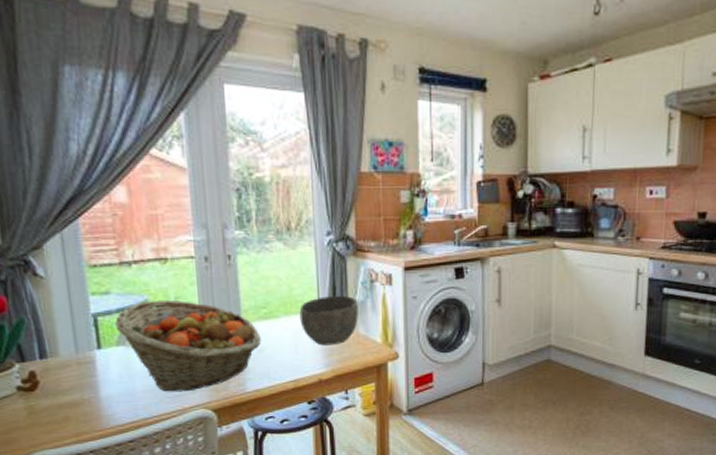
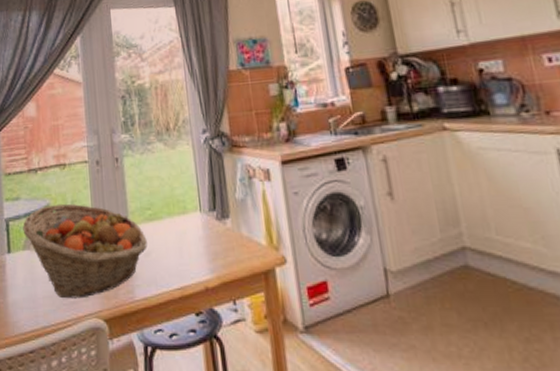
bowl: present [299,295,358,346] -> none [181,193,240,249]

